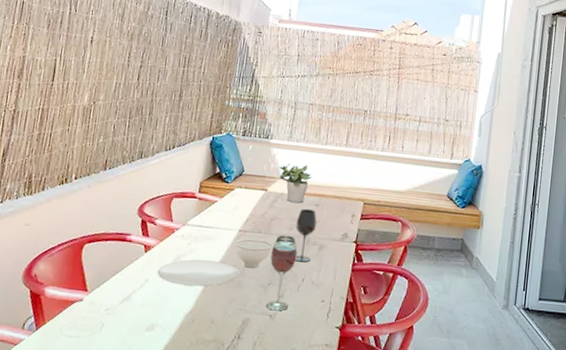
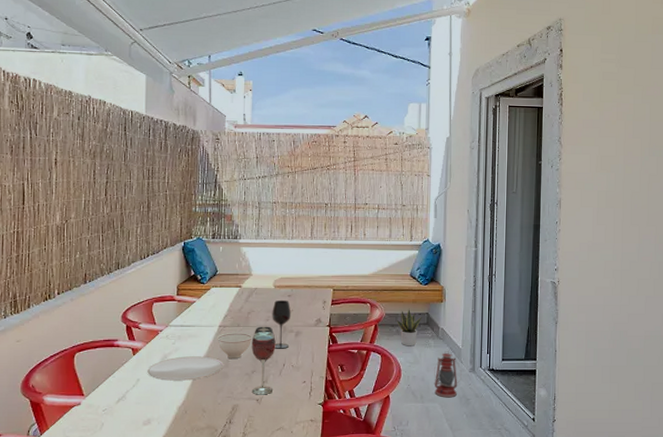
potted plant: present [279,163,312,203] -> none [251,260,282,296]
potted plant: none [428,231,456,274] -> present [396,308,422,346]
lantern: none [462,283,494,336] -> present [434,351,462,398]

